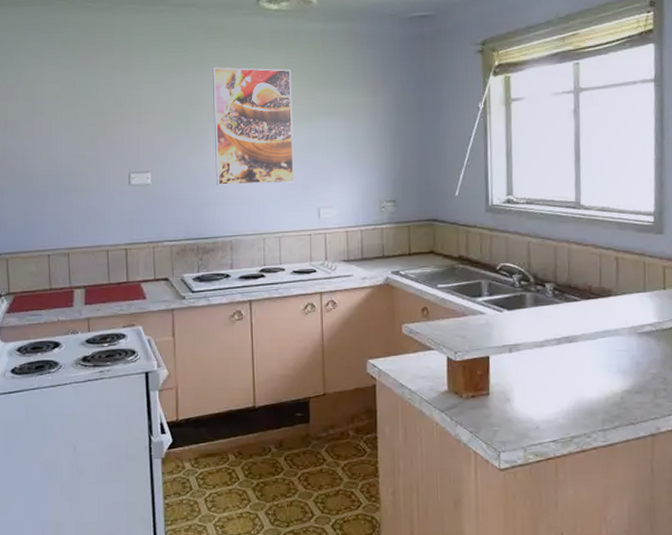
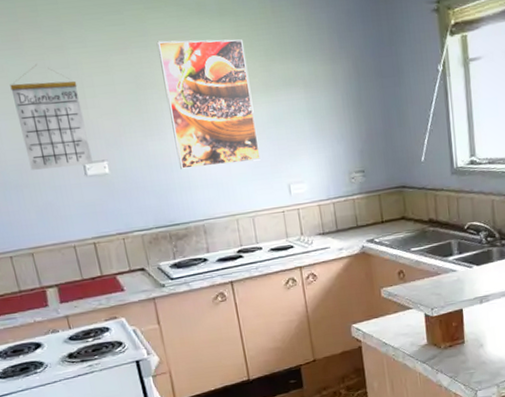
calendar: none [78,82,138,176] -> present [10,64,93,170]

